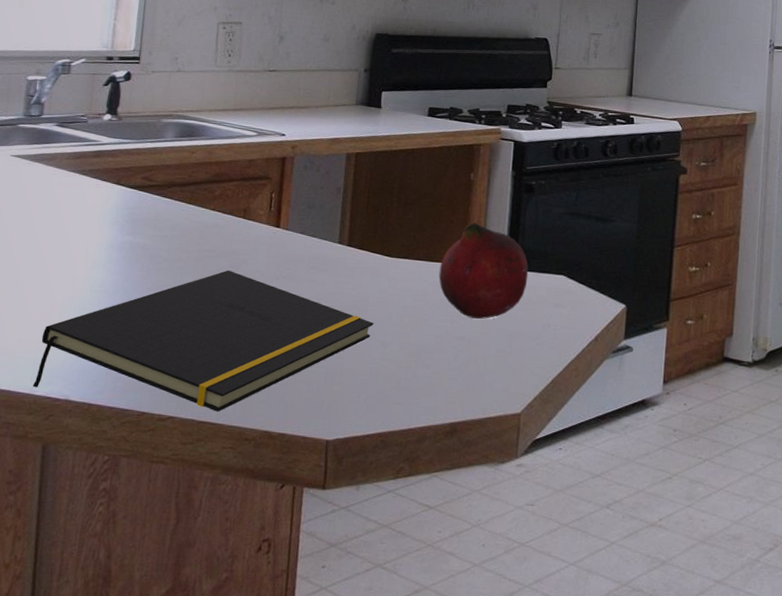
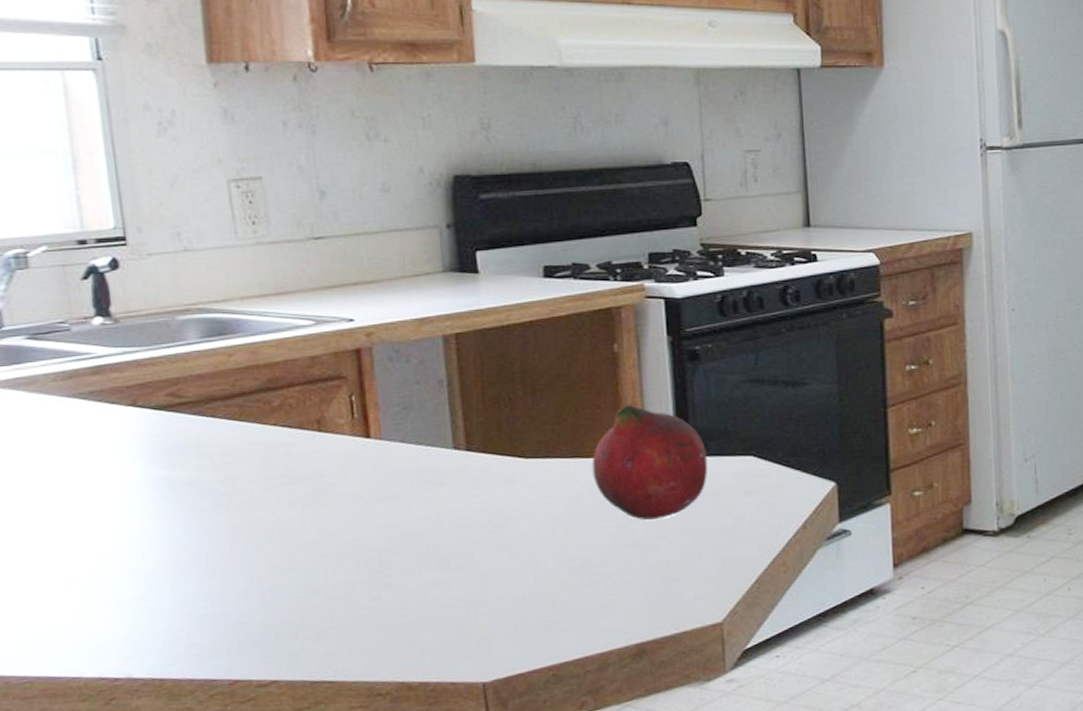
notepad: present [32,269,374,412] -> none [75,497,518,669]

